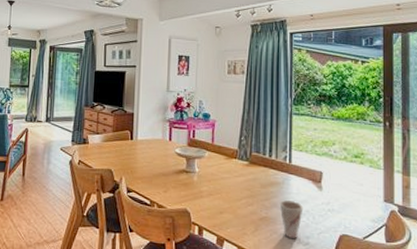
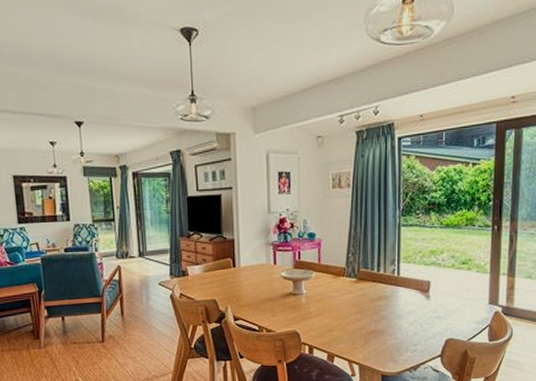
cup: present [279,200,304,240] -> none [388,312,411,348]

